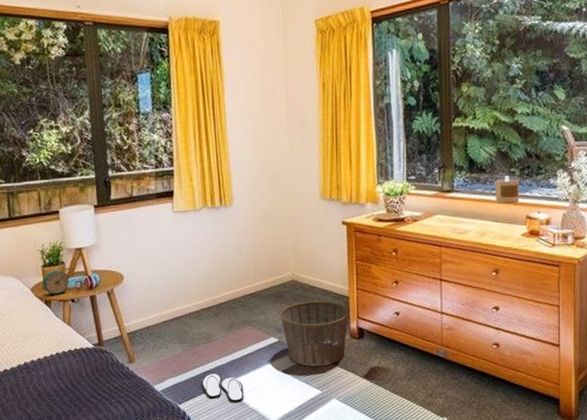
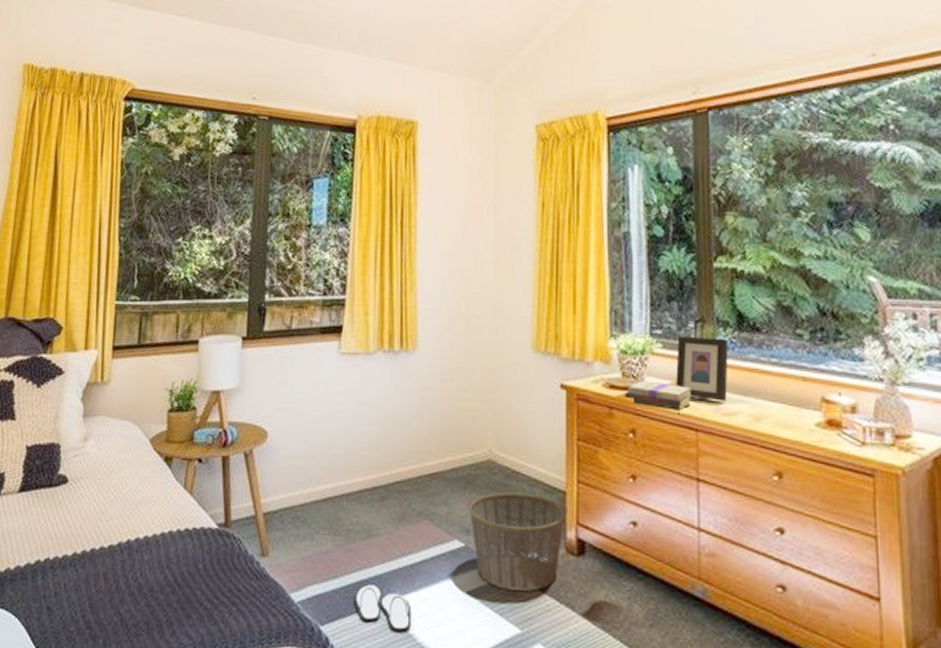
alarm clock: present [42,269,69,297] -> none [165,416,199,452]
books: none [388,214,436,235] -> present [624,380,691,413]
picture frame: none [425,179,463,224] -> present [676,335,728,401]
candle: present [495,175,520,205] -> none [775,339,811,380]

